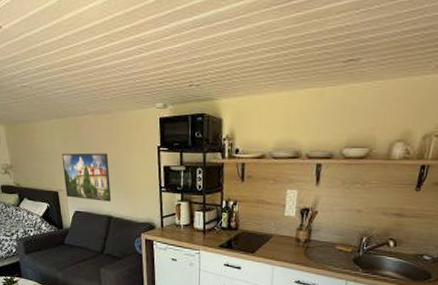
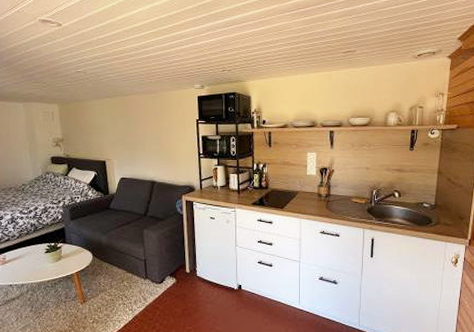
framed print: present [62,152,111,202] -> none [110,126,155,168]

